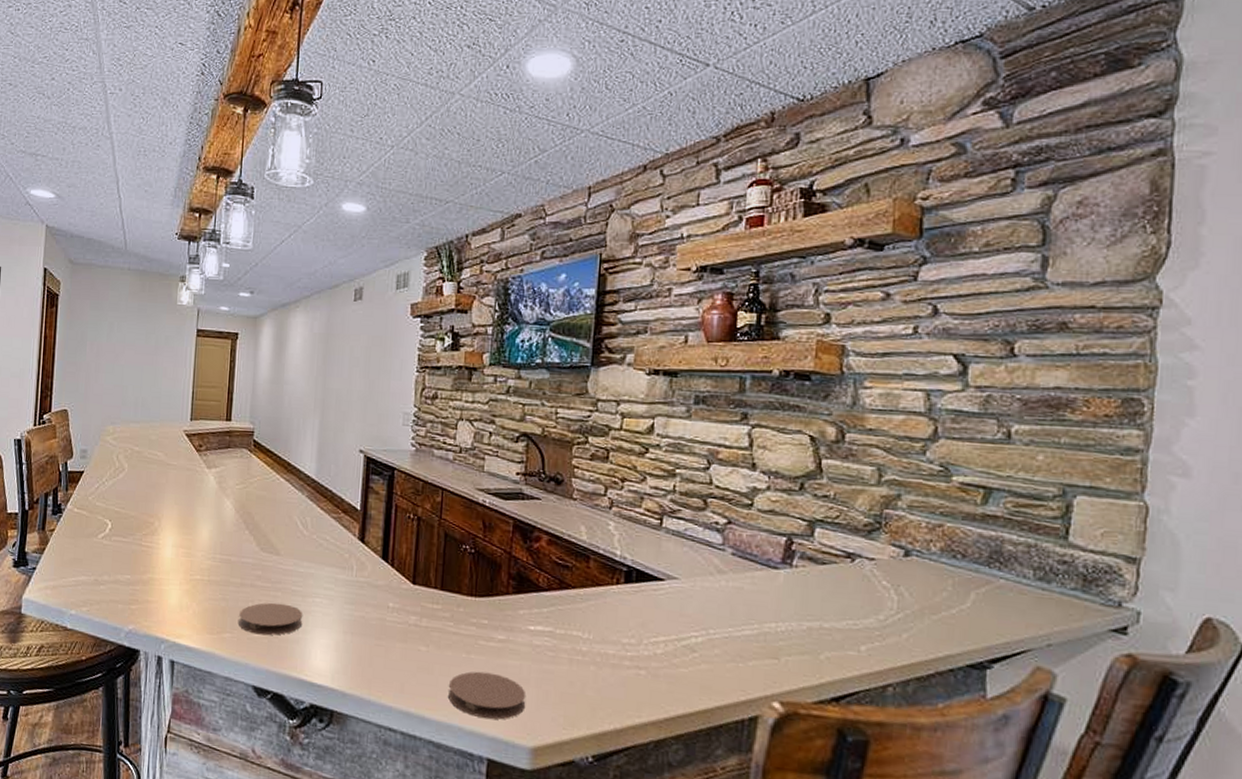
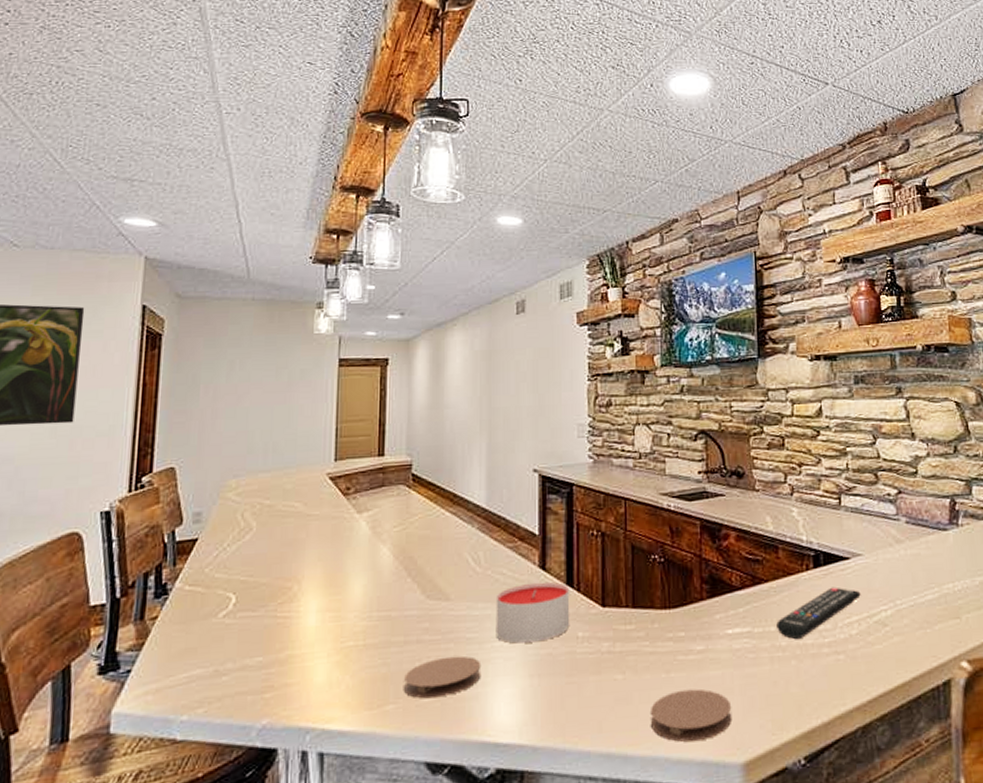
candle: none [317,552,385,605] -> present [496,581,570,644]
remote control: none [579,604,672,647] -> present [776,587,861,639]

